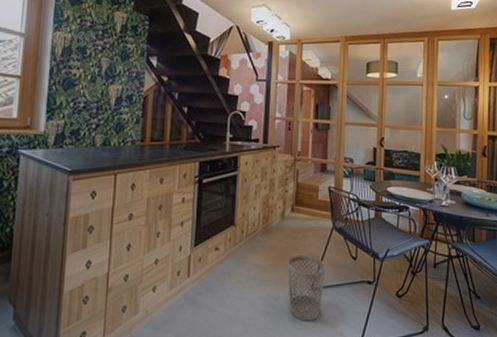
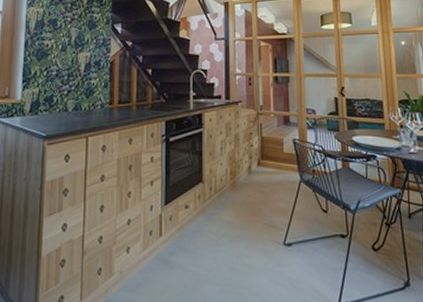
wastebasket: present [288,254,326,321] -> none [258,209,298,279]

